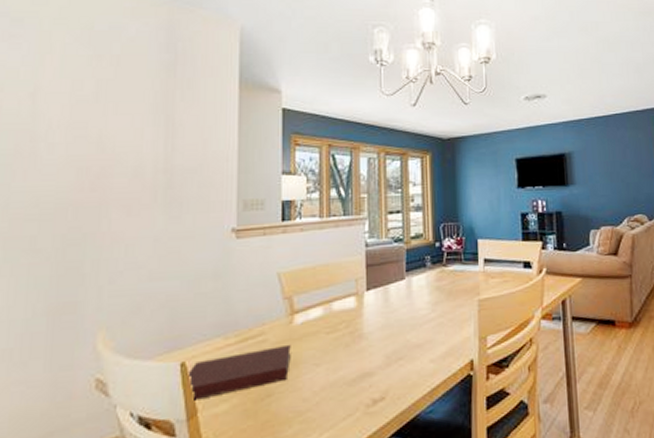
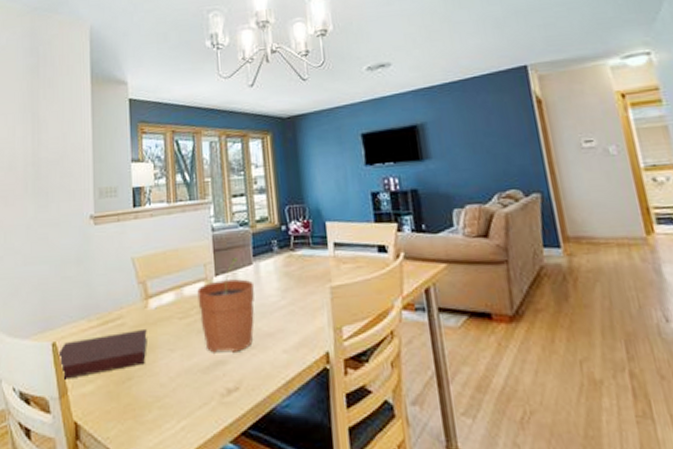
plant pot: none [347,273,406,366] -> present [197,258,255,353]

